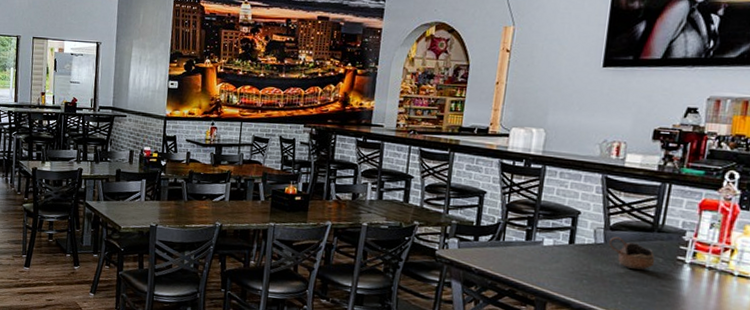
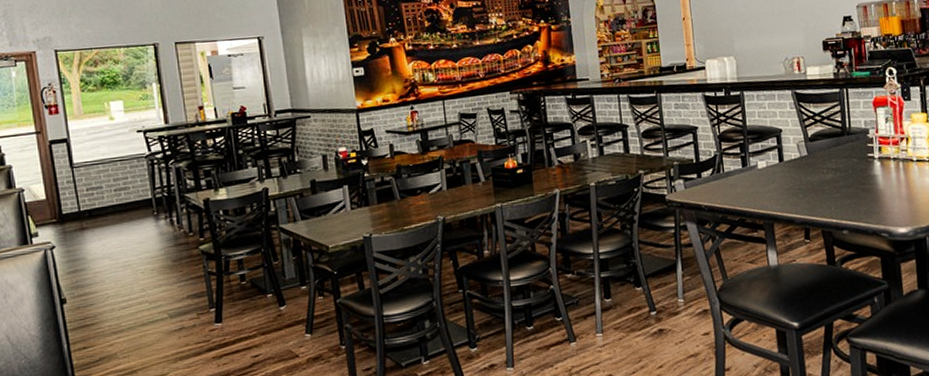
cup: present [608,236,656,270] -> none [810,146,852,174]

